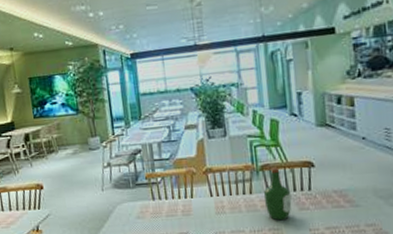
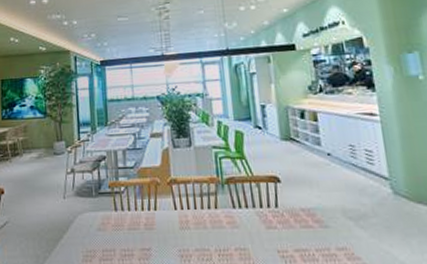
wine bottle: present [263,167,292,221] -> none [229,181,259,240]

